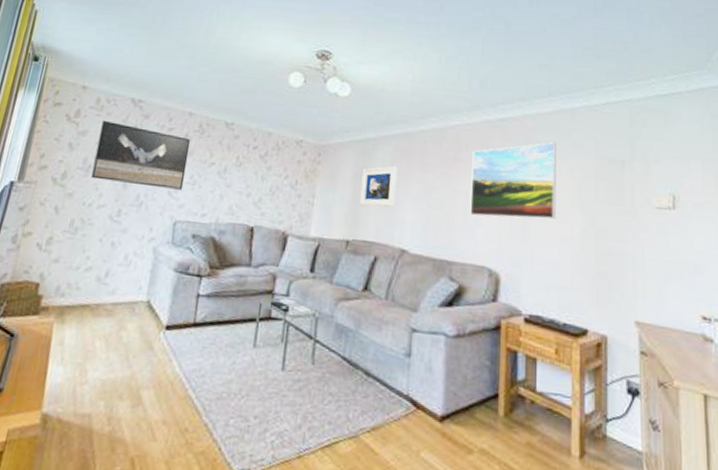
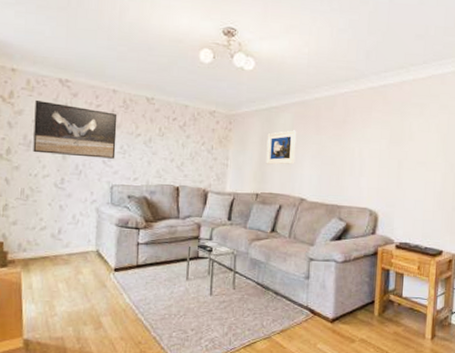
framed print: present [470,142,556,219] -> none [356,104,427,169]

